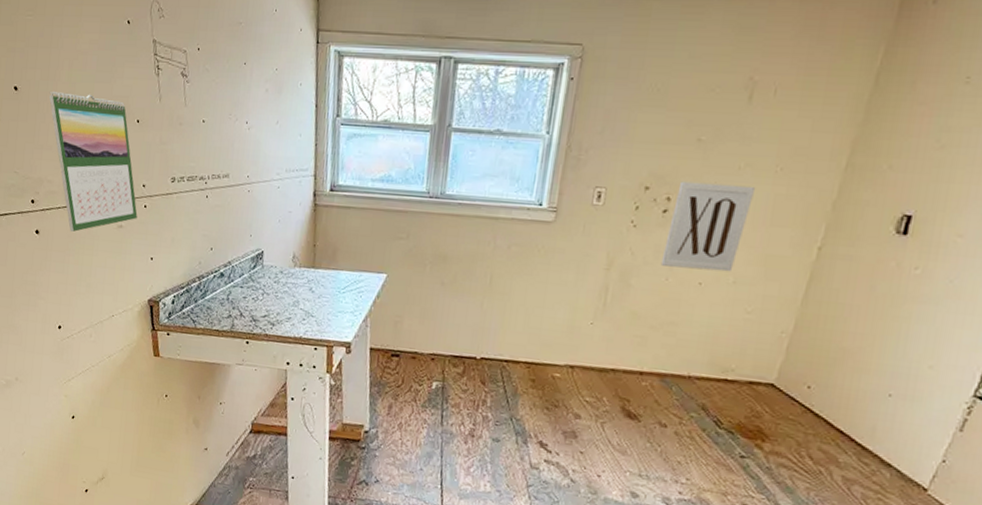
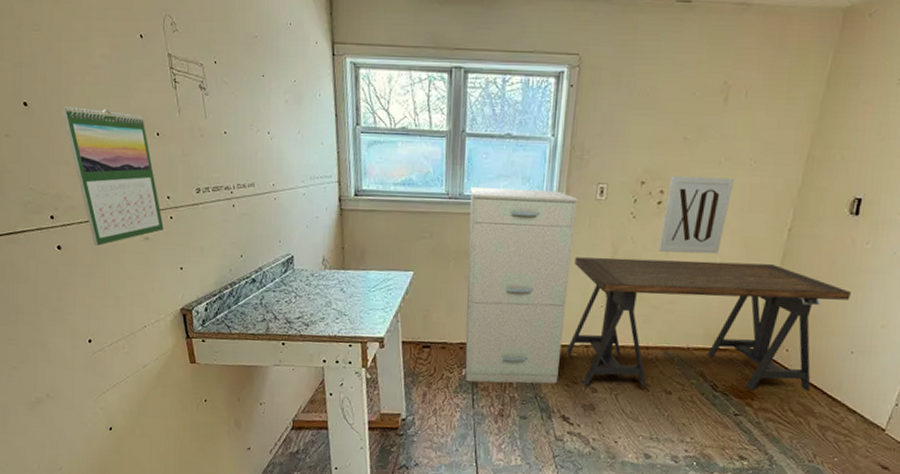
filing cabinet: none [435,186,572,406] -> present [465,187,578,384]
desk: none [548,267,892,438] -> present [566,257,851,392]

